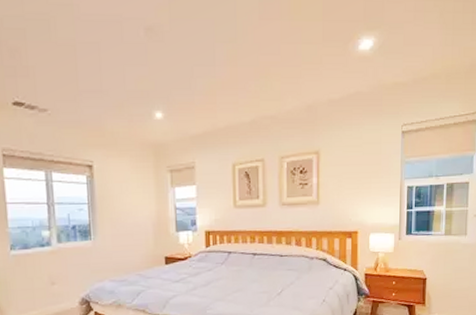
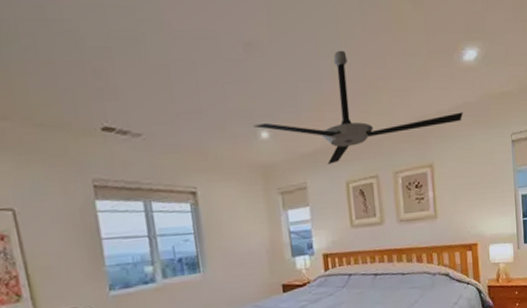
ceiling fan: none [148,36,354,146] -> present [253,50,463,164]

